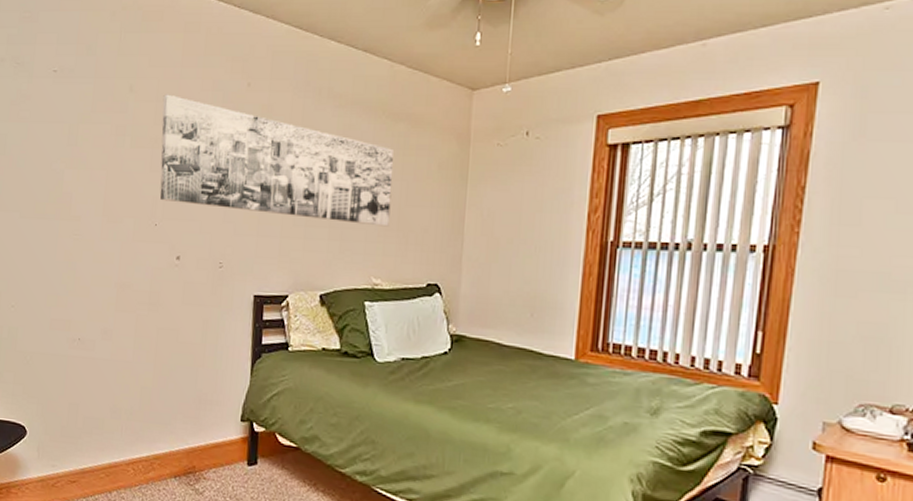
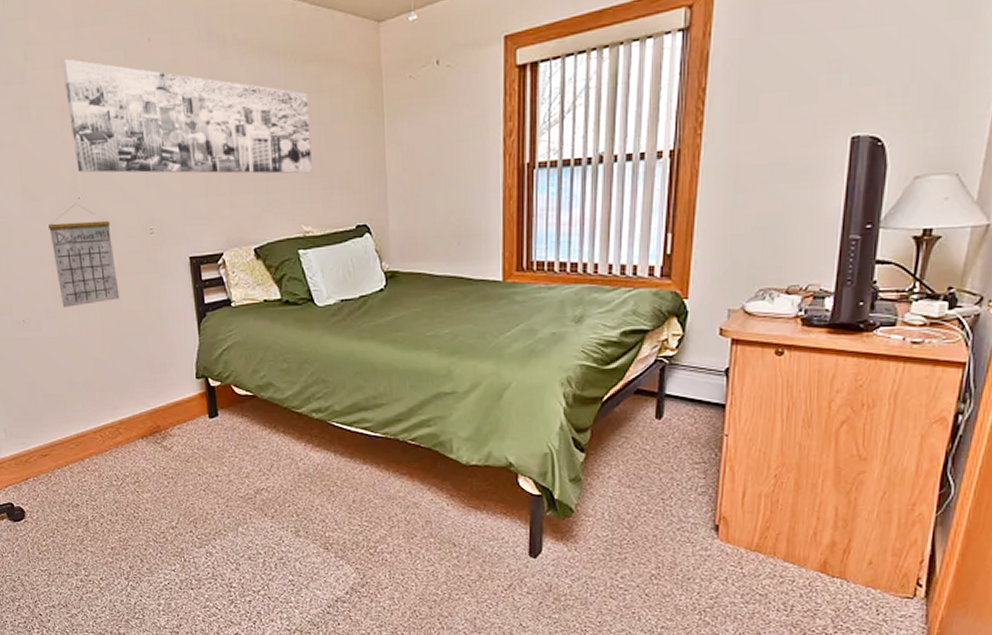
calendar: none [120,230,182,331] -> present [49,204,120,307]

